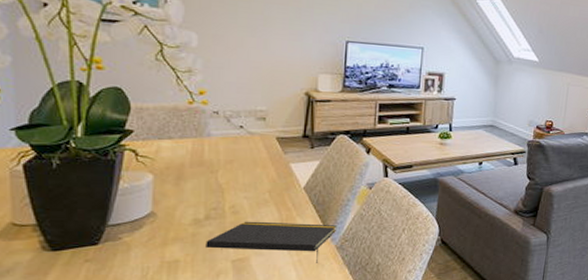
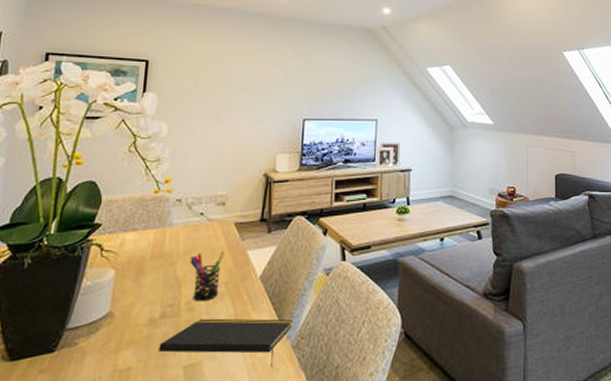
pen holder: none [232,162,267,207] -> present [190,251,225,302]

